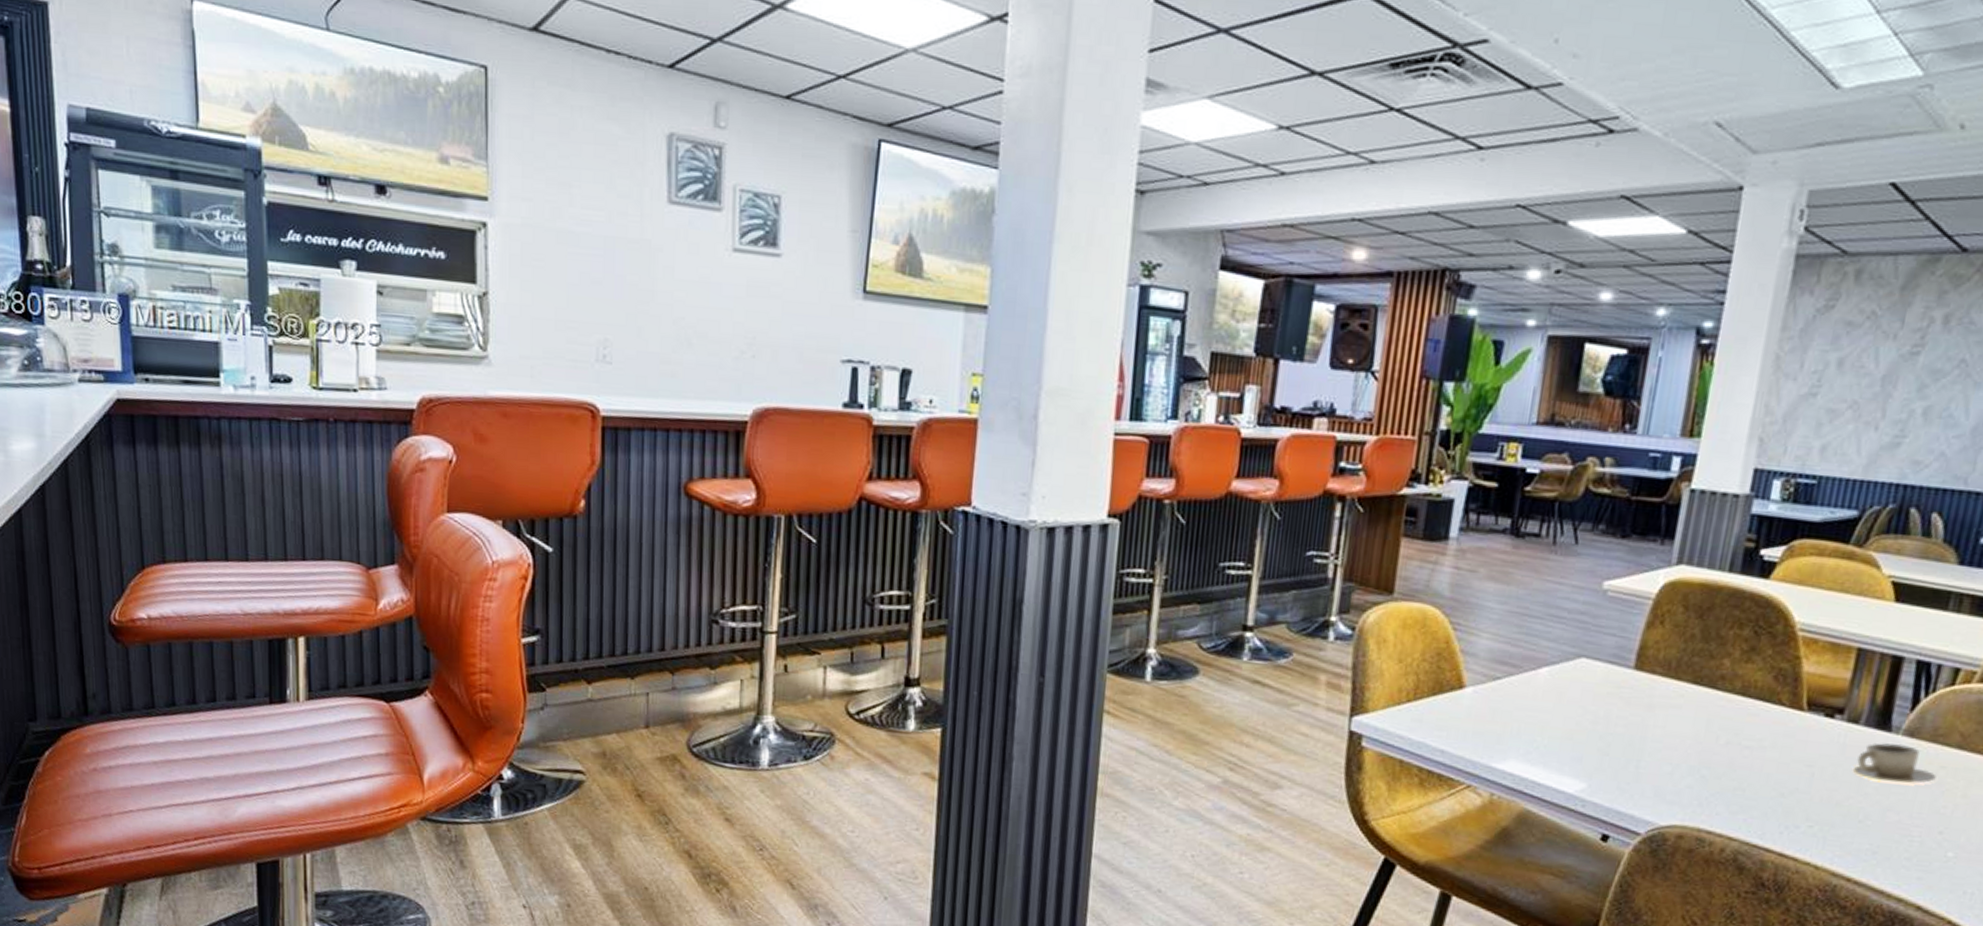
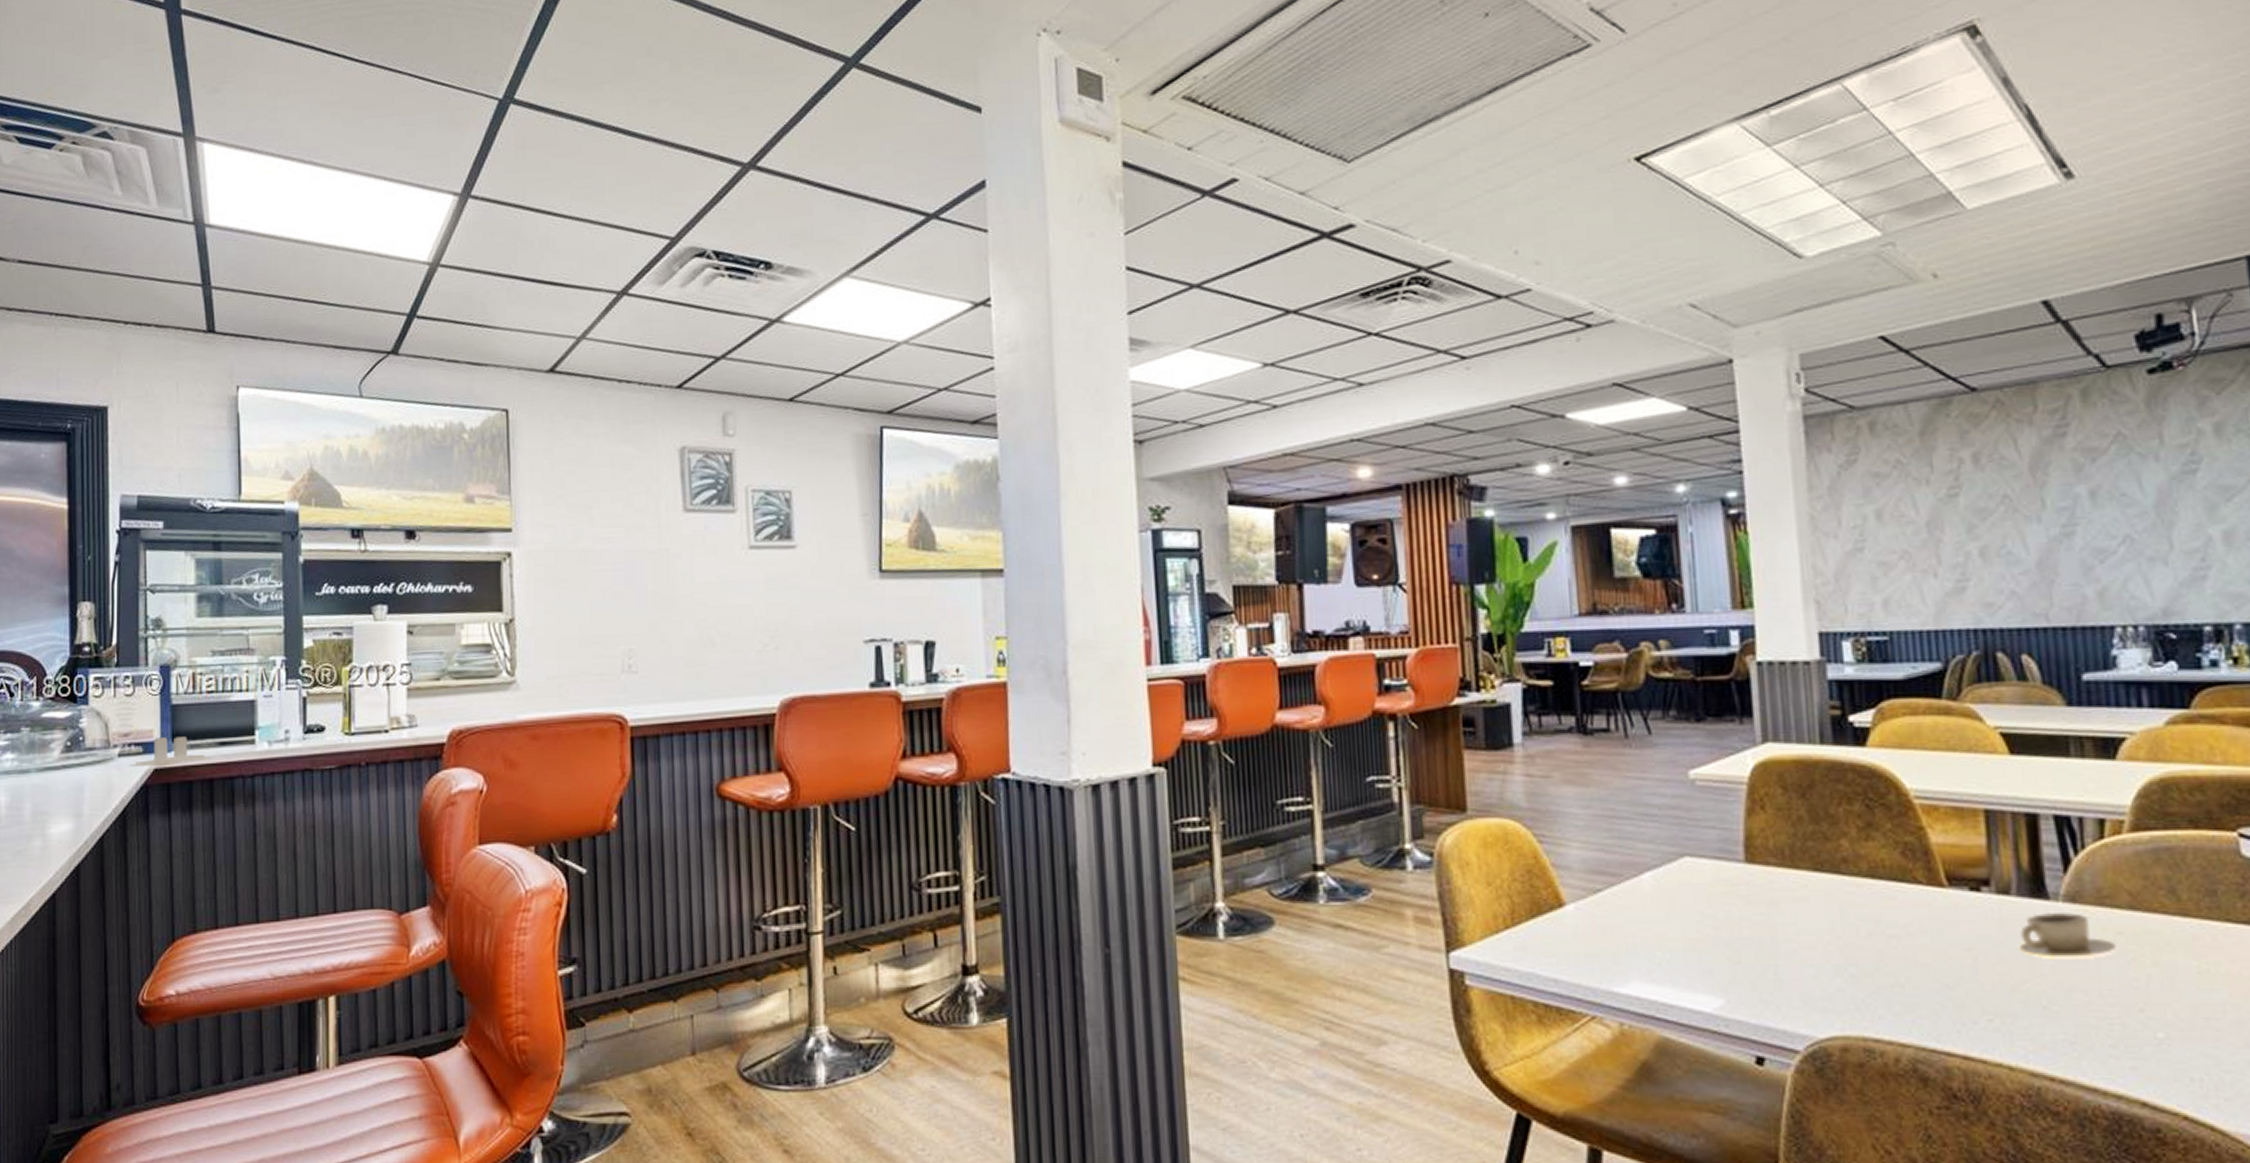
napkin holder: none [90,367,175,398] -> present [129,737,211,768]

